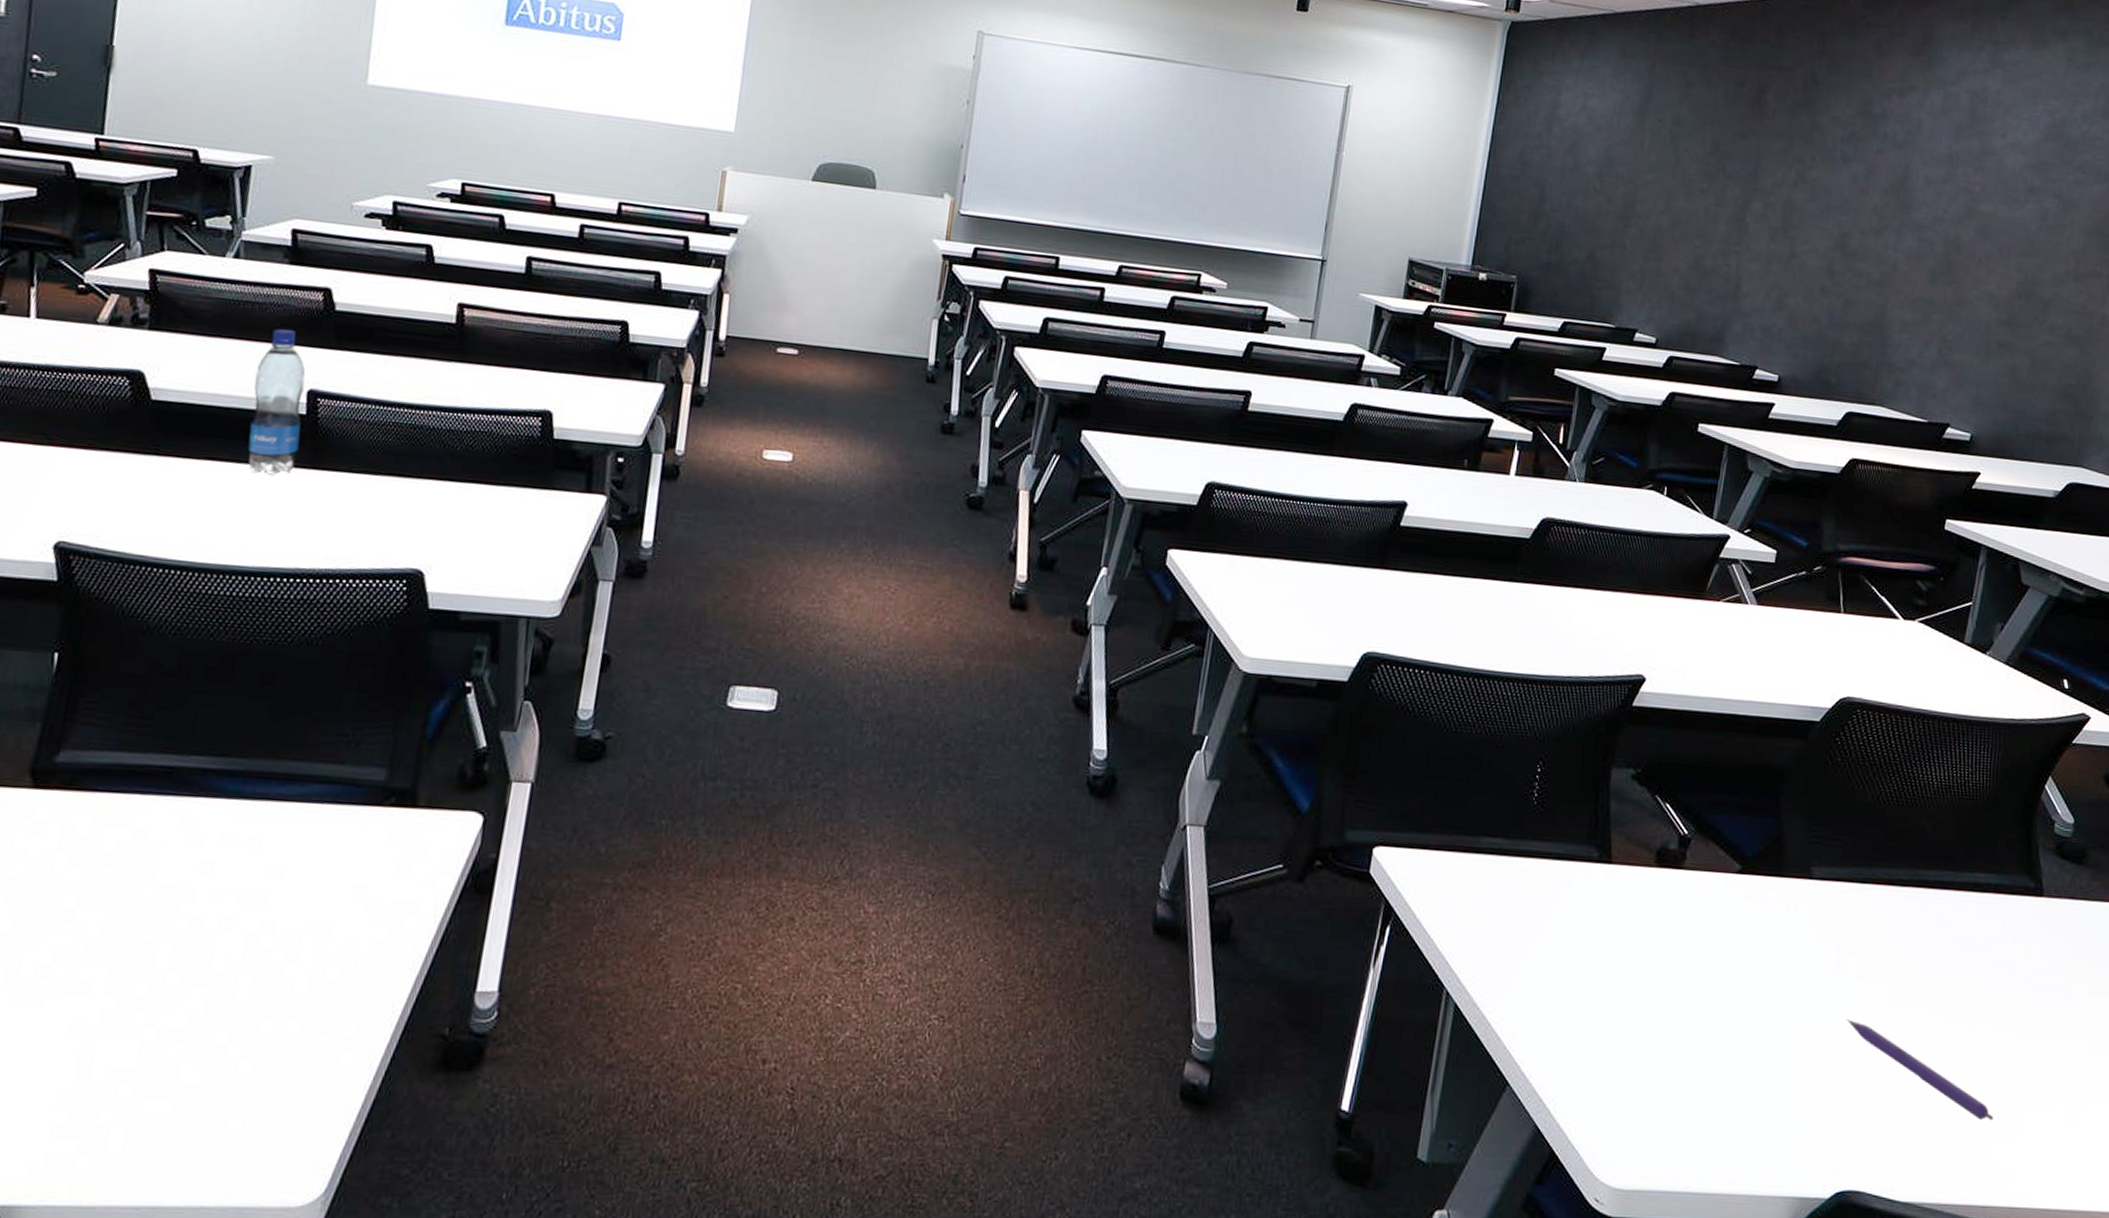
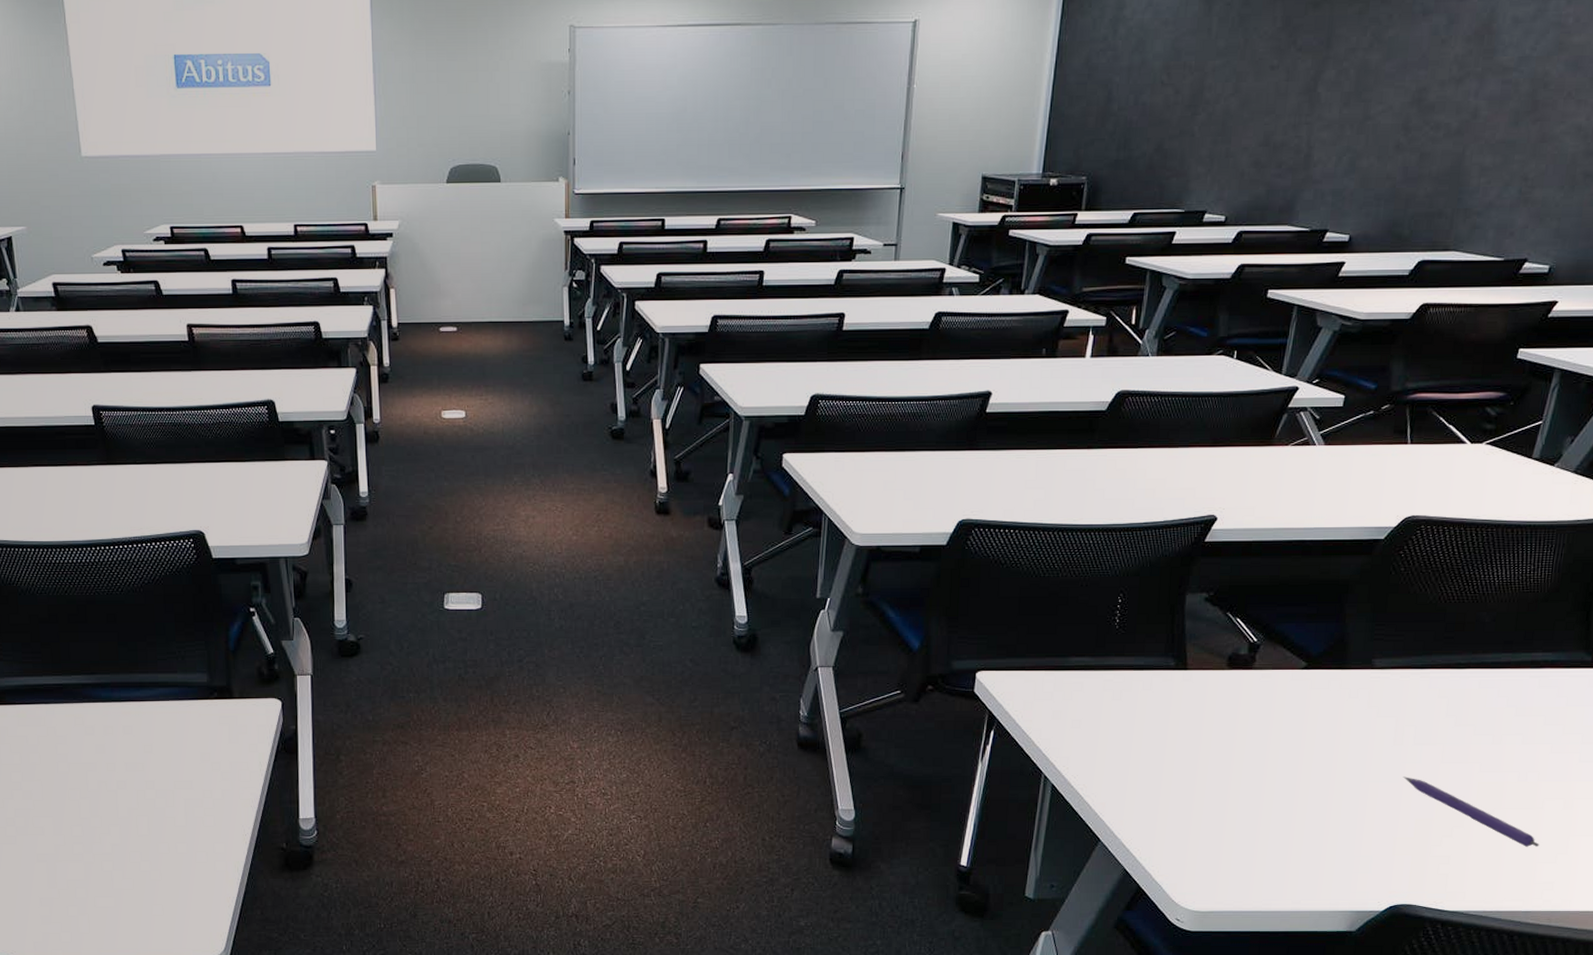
bottle: present [247,329,306,475] -> none [51,362,96,473]

